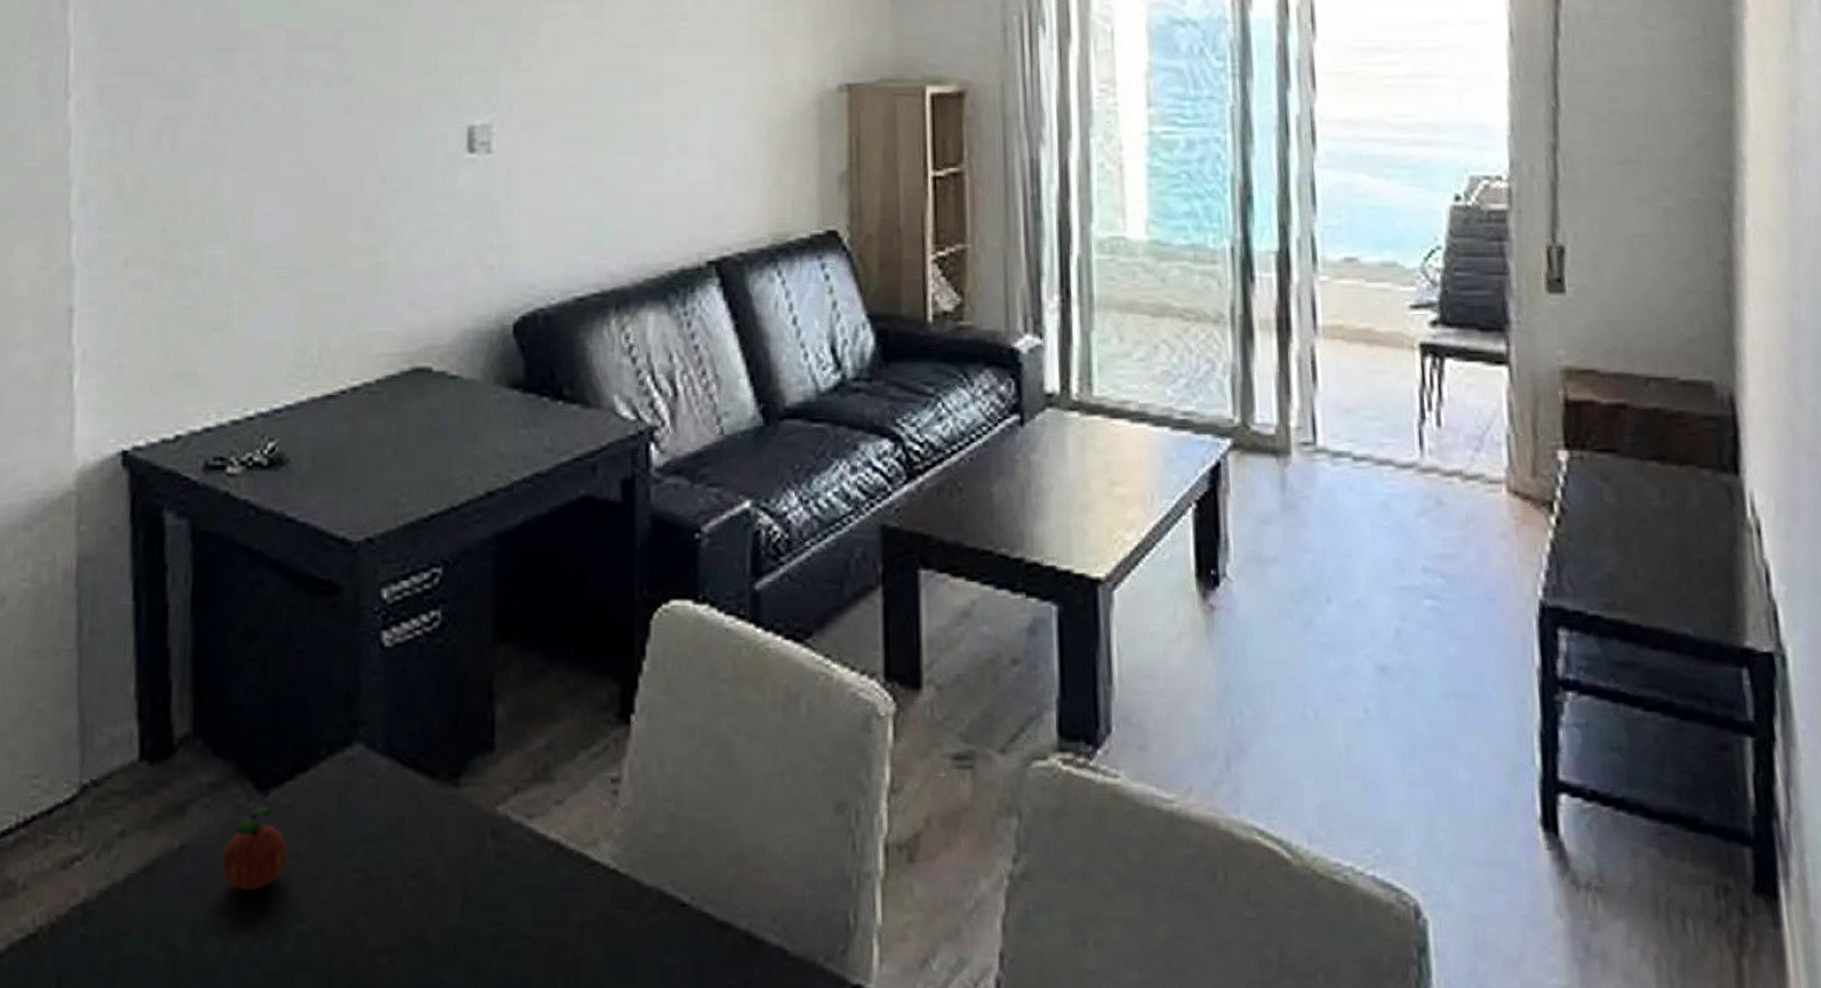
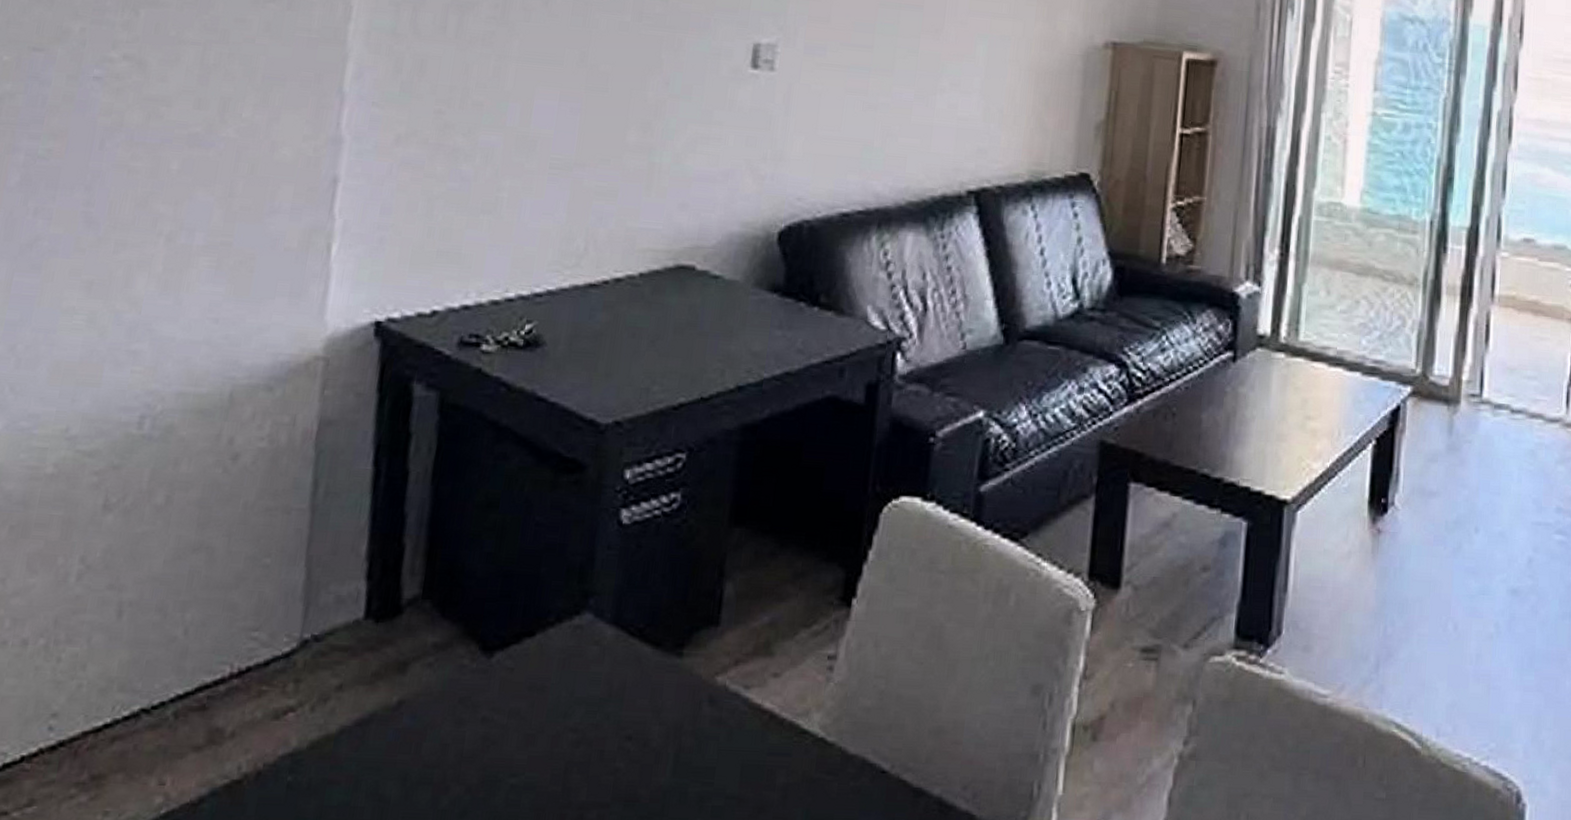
apple: present [222,806,288,892] -> none [439,666,508,747]

